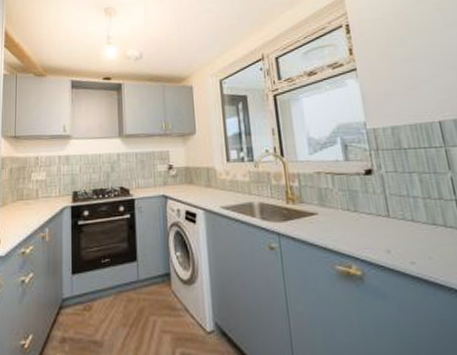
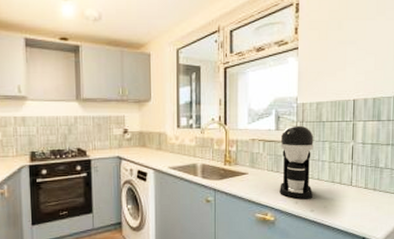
coffee maker: none [353,154,410,247] -> present [280,125,314,199]

